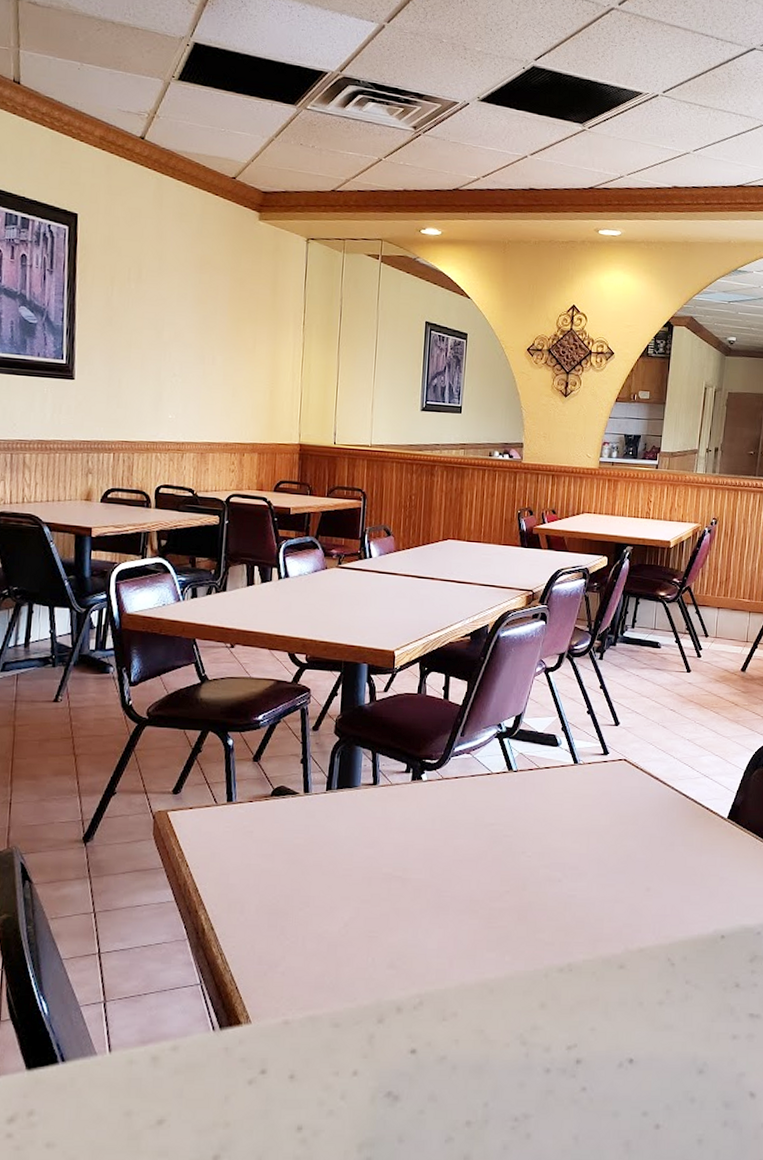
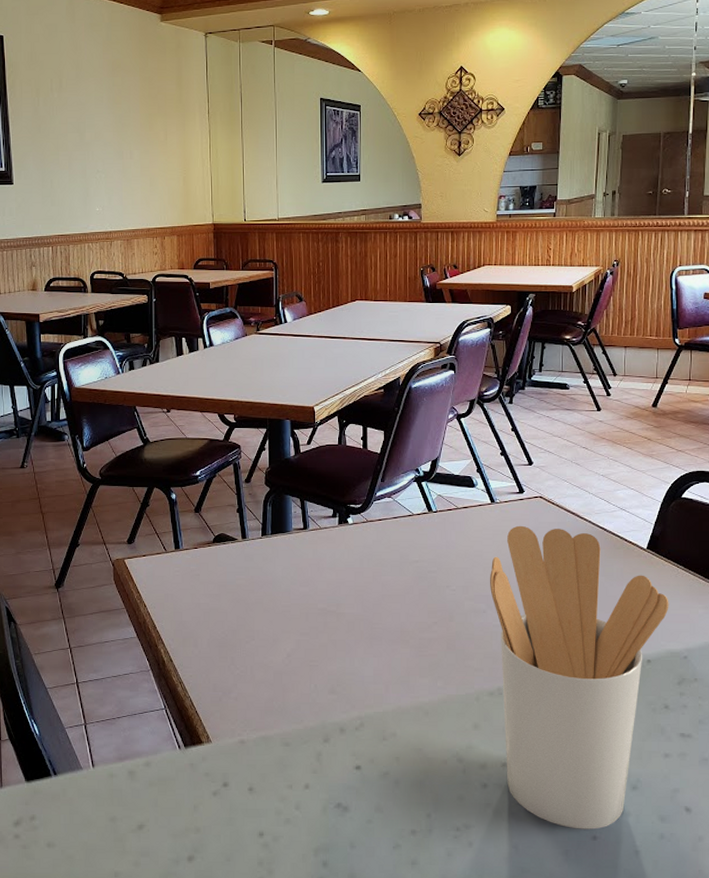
utensil holder: none [567,789,746,1118] -> present [490,525,669,830]

